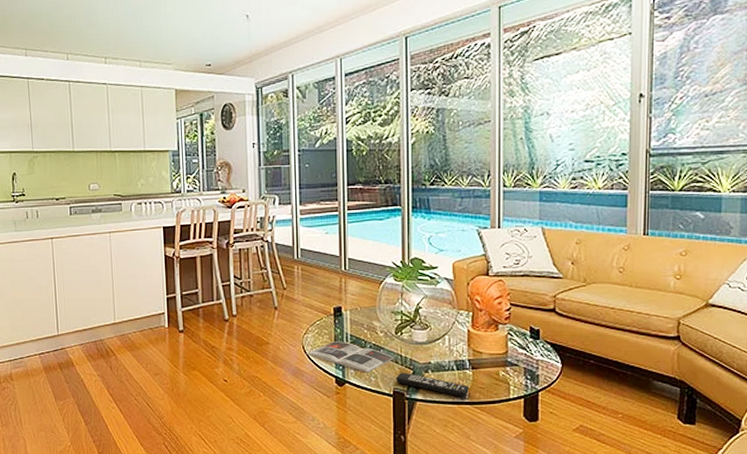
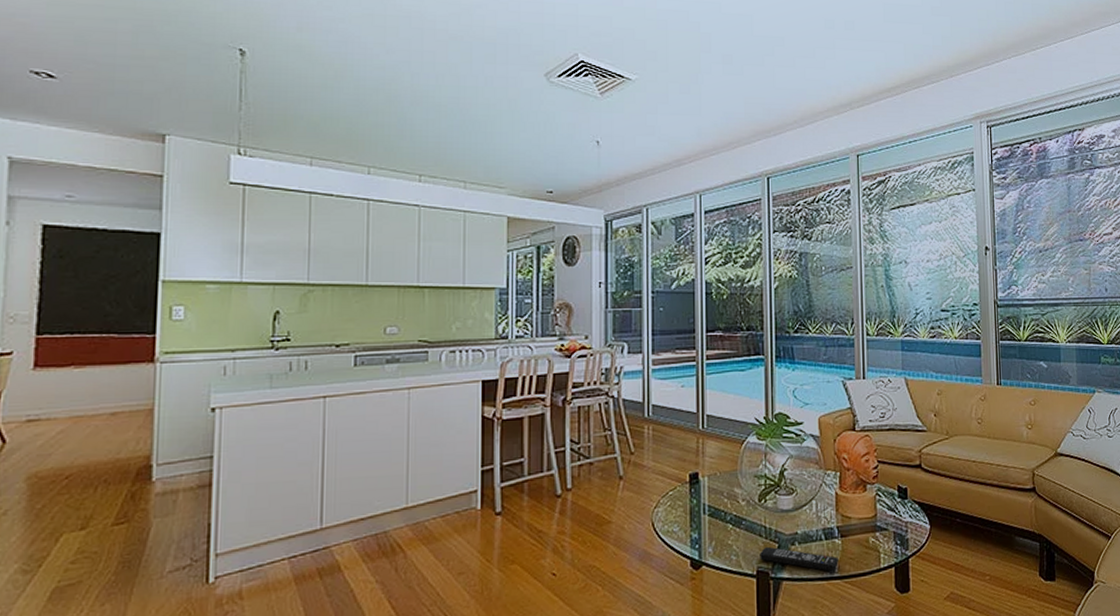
magazine: present [306,341,394,373] -> none [656,514,758,551]

